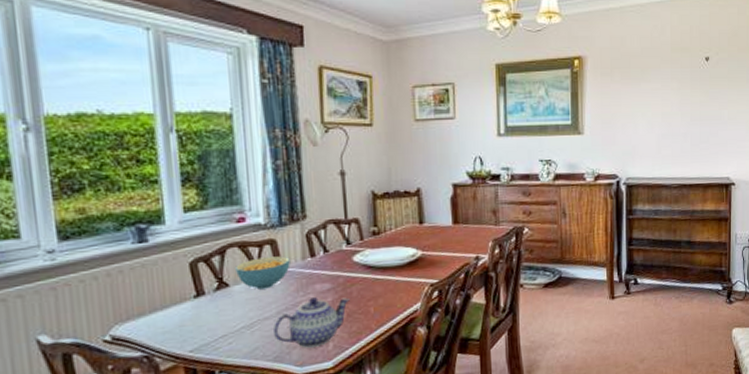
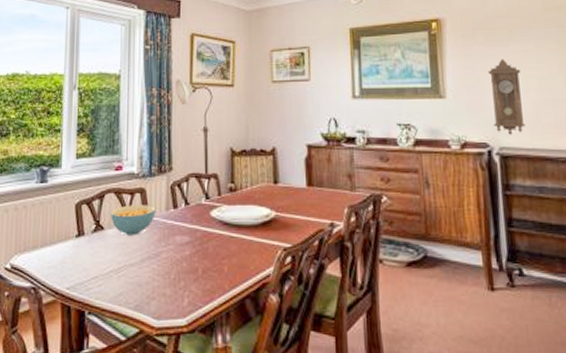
teapot: present [272,297,350,348] -> none [136,249,206,301]
pendulum clock: none [621,96,649,166] -> present [488,59,525,135]

